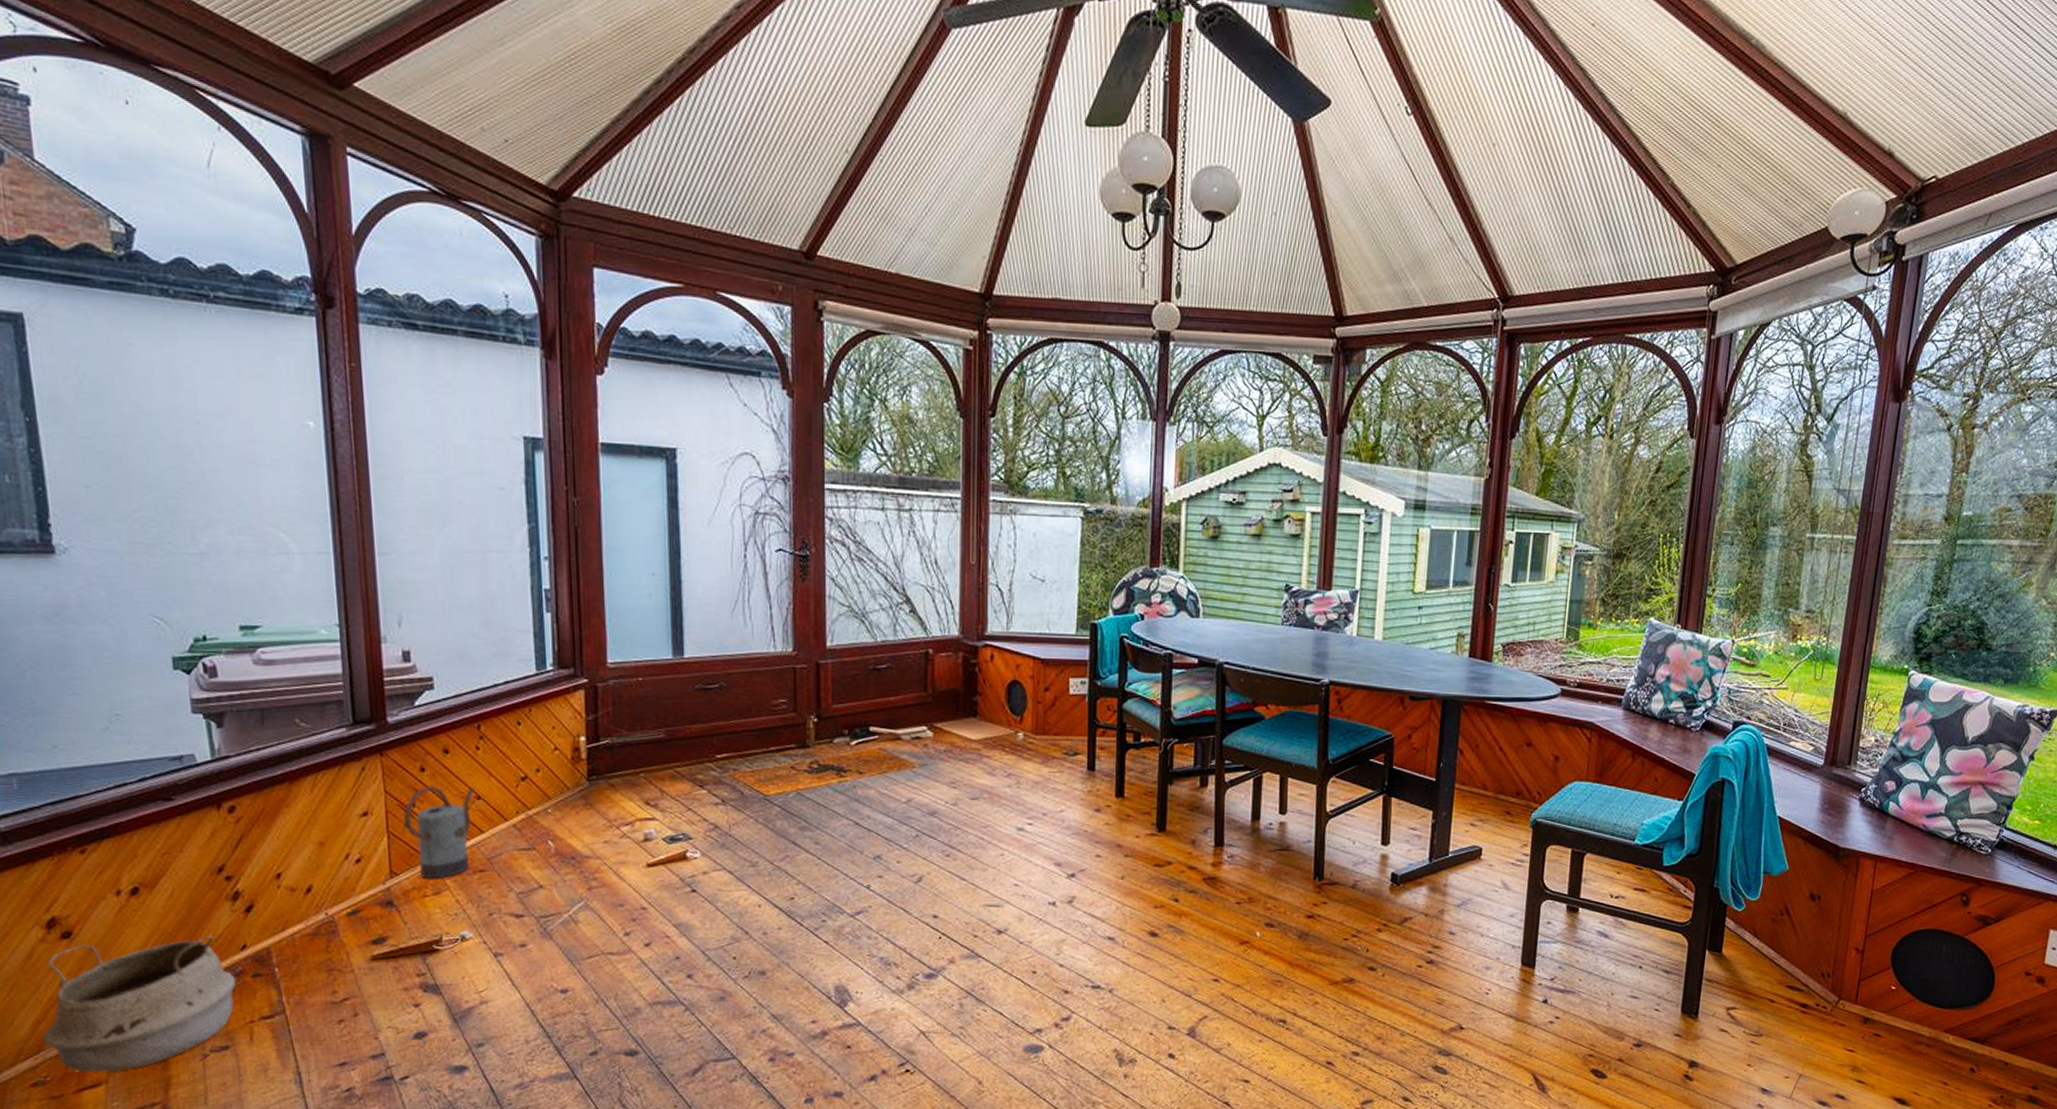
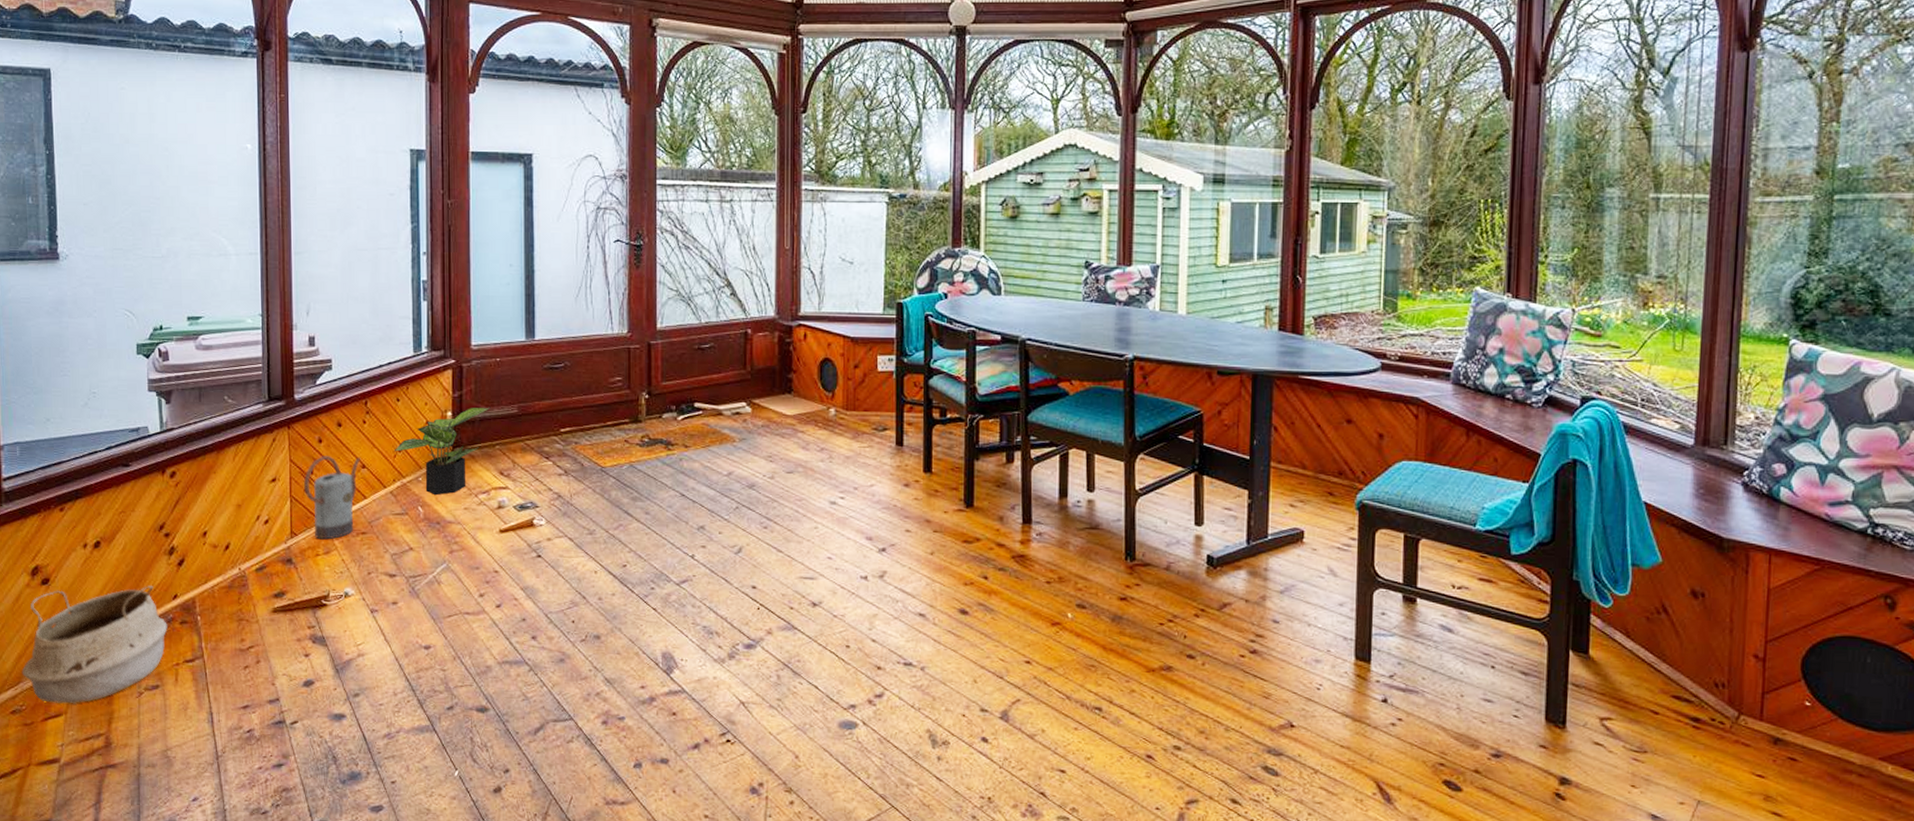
potted plant: none [517,731,633,829] -> present [395,407,491,496]

